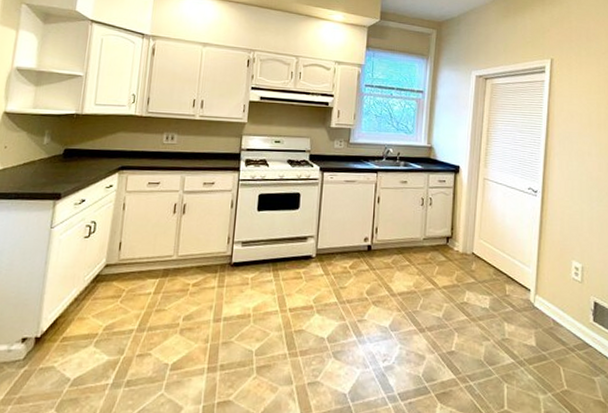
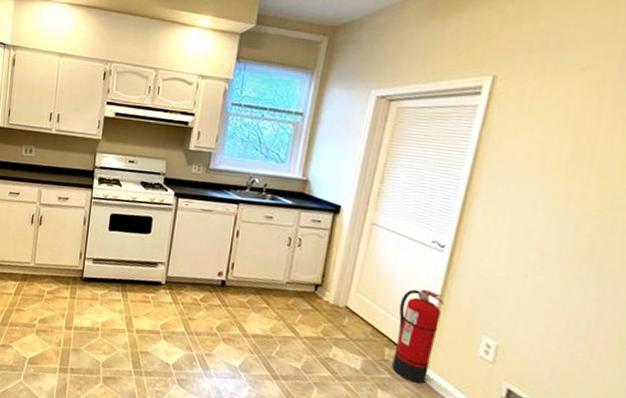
fire extinguisher: none [512,229,543,311] -> present [392,289,444,384]

